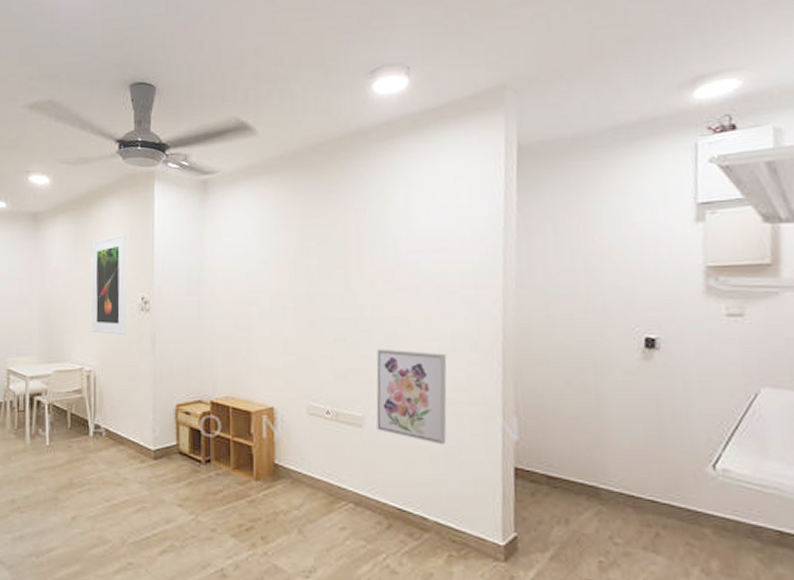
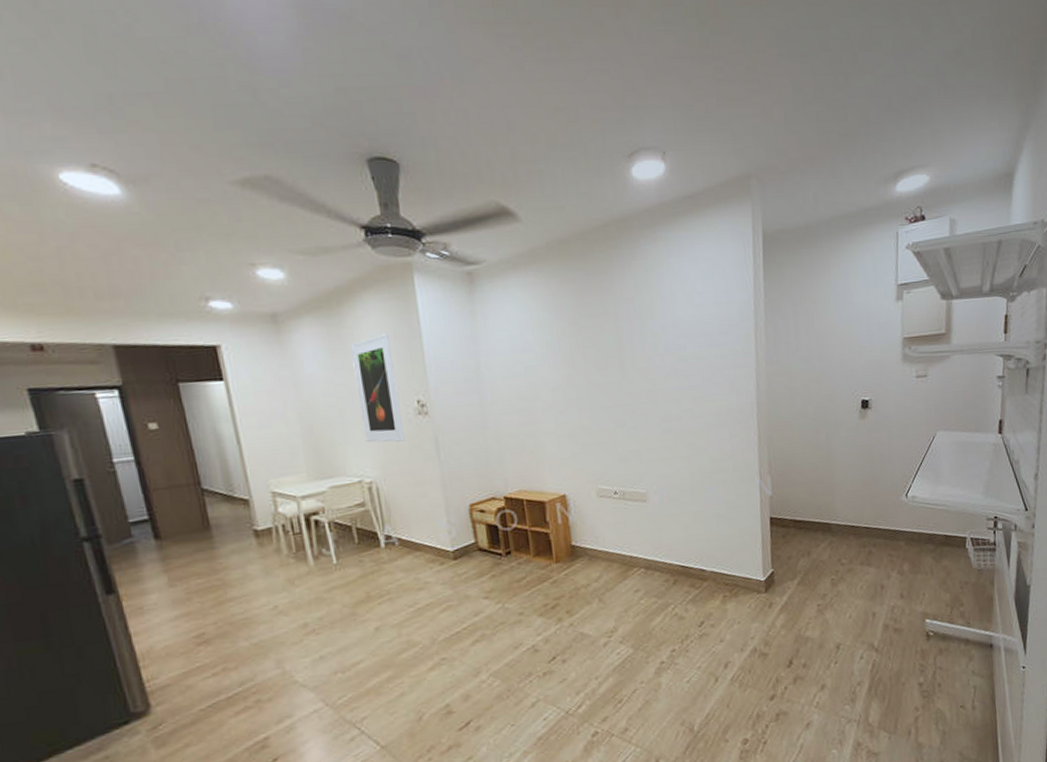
wall art: present [376,348,447,445] -> none [654,428,717,508]

